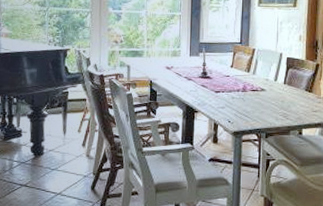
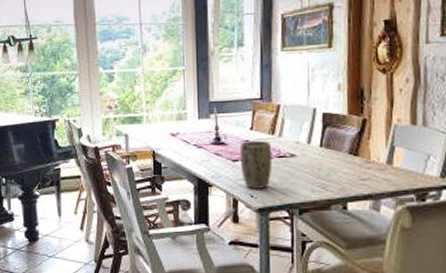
plant pot: none [221,76,247,116] -> present [239,140,273,189]

